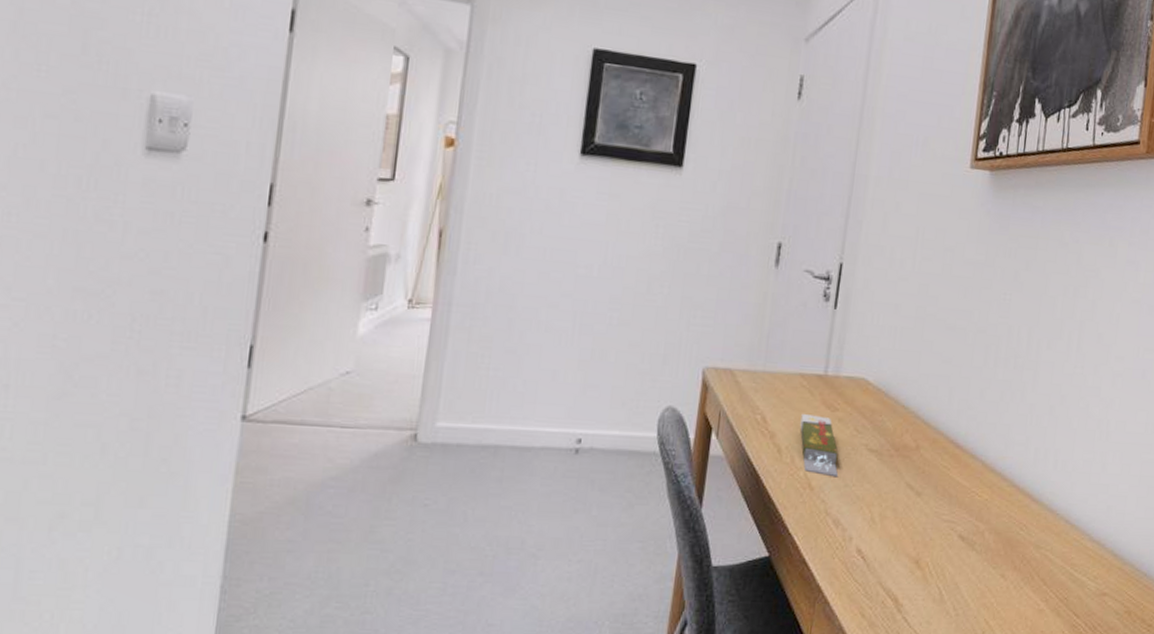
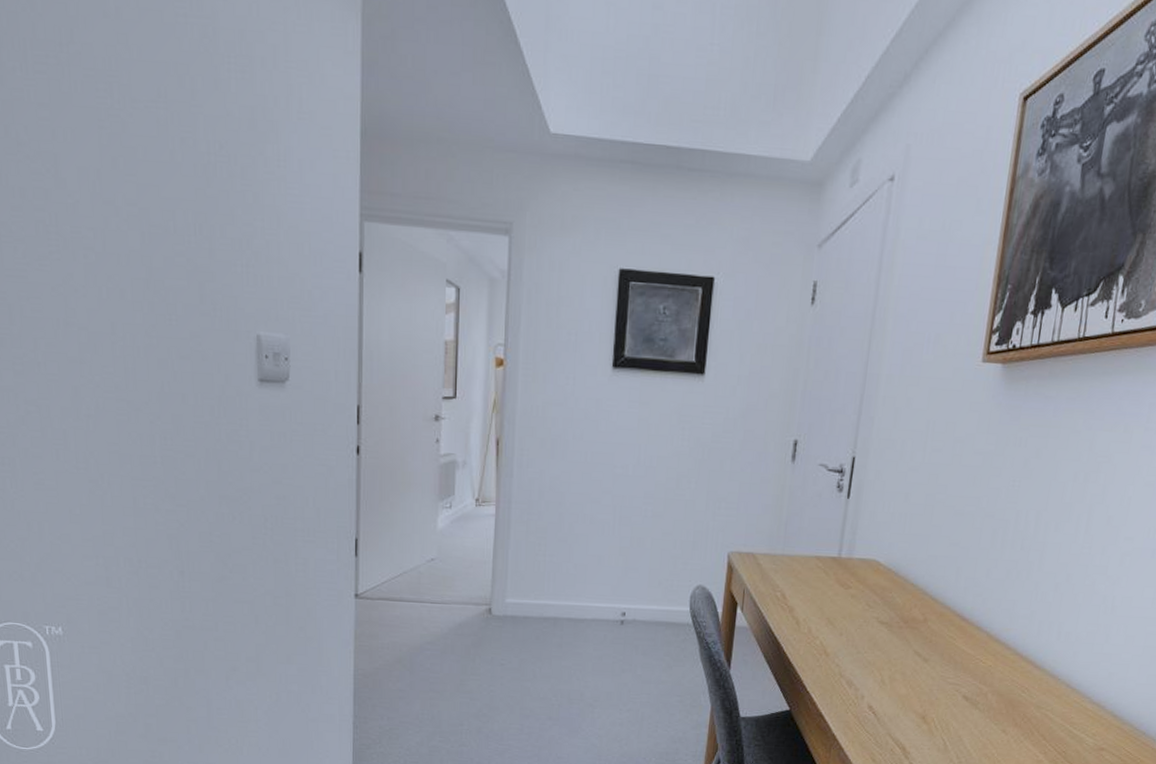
matchbox: present [800,413,839,478] -> none [816,590,852,646]

